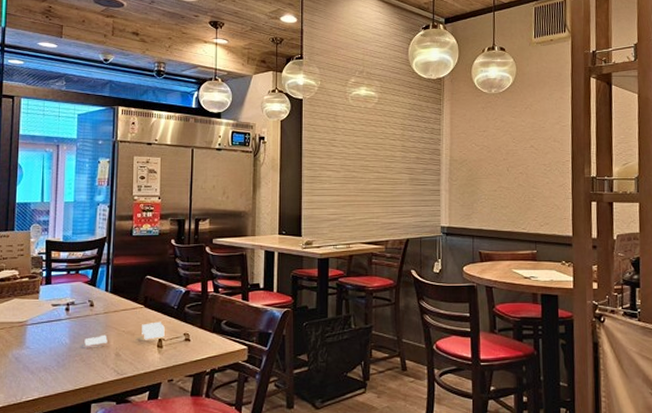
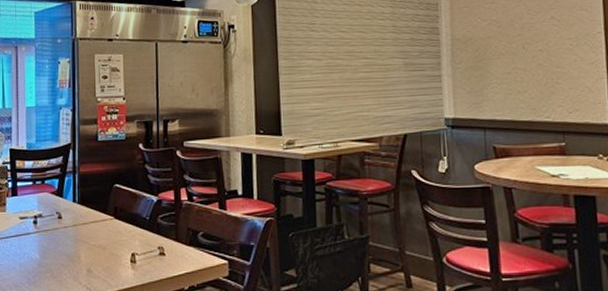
paper: present [84,321,165,346] -> none [54,234,138,261]

